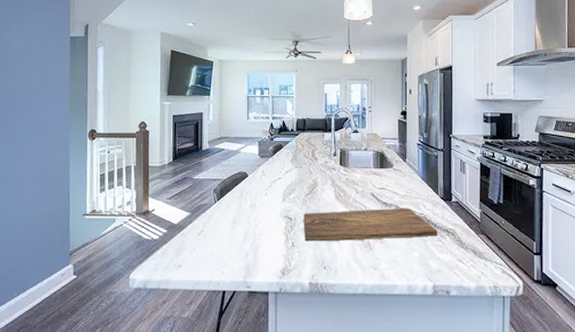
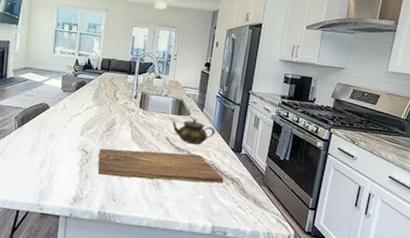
teapot: none [375,170,422,198] -> present [171,118,216,145]

